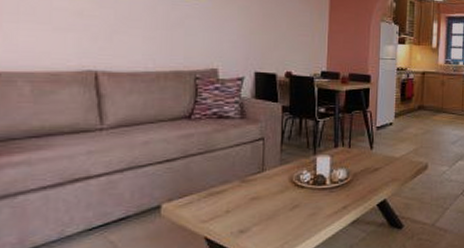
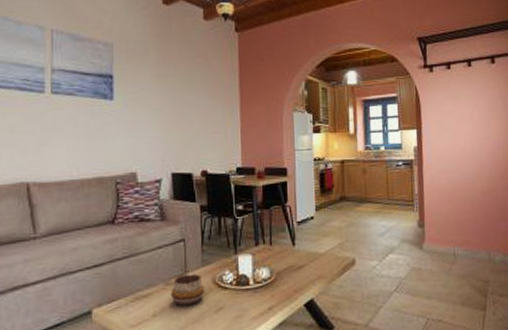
decorative bowl: none [246,172,281,203] -> present [170,274,205,306]

